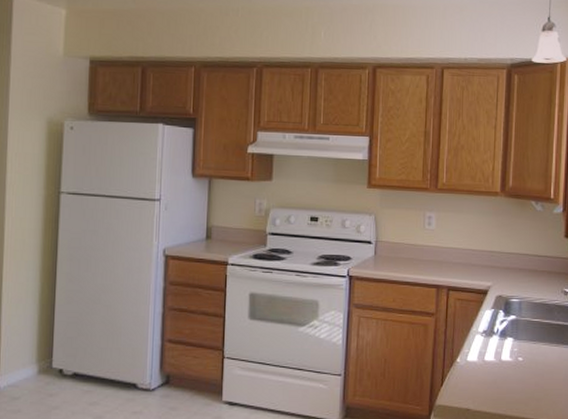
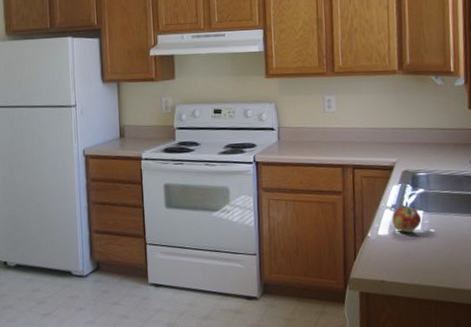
fruit: none [482,333,511,360] -> present [392,206,422,233]

